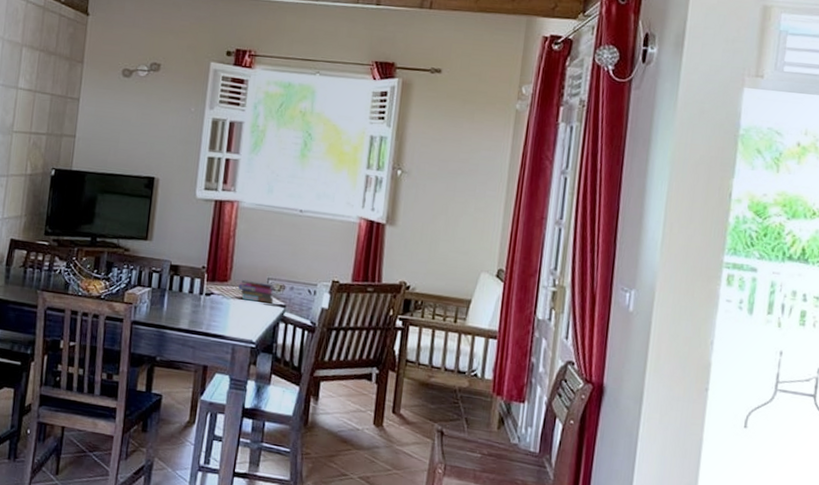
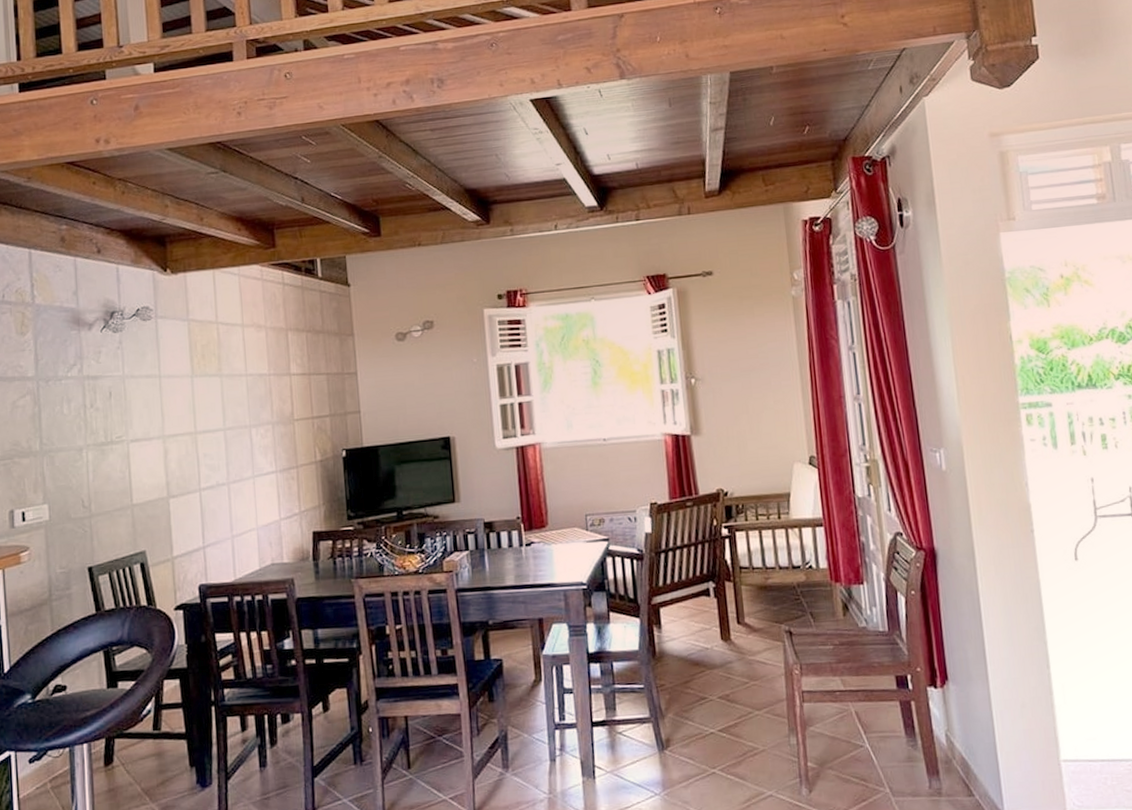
books: present [238,279,276,304] -> none [558,518,596,542]

